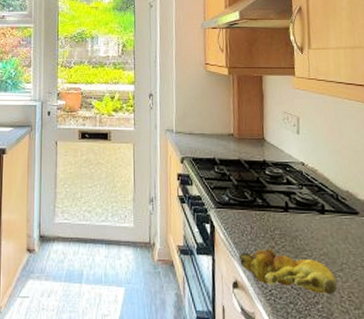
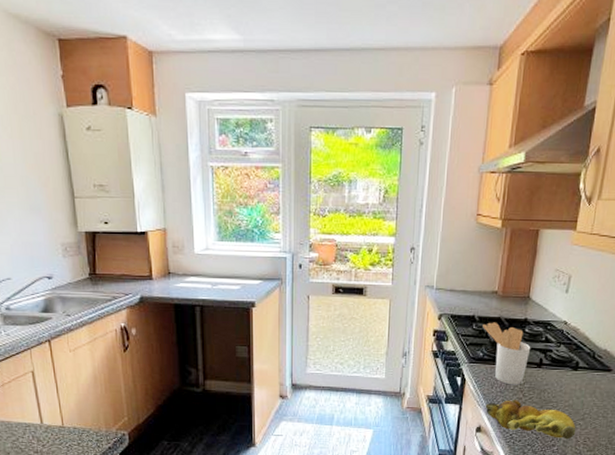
utensil holder: none [224,164,275,232] -> present [482,322,531,385]

